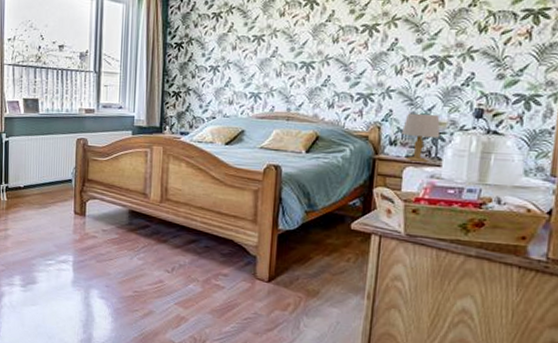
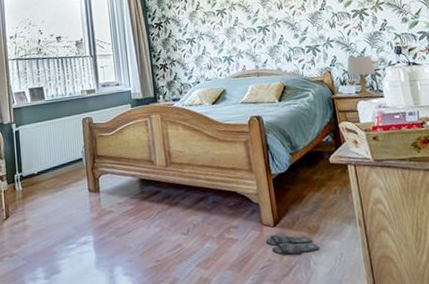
slippers: none [256,289,315,315] -> present [266,233,320,255]

